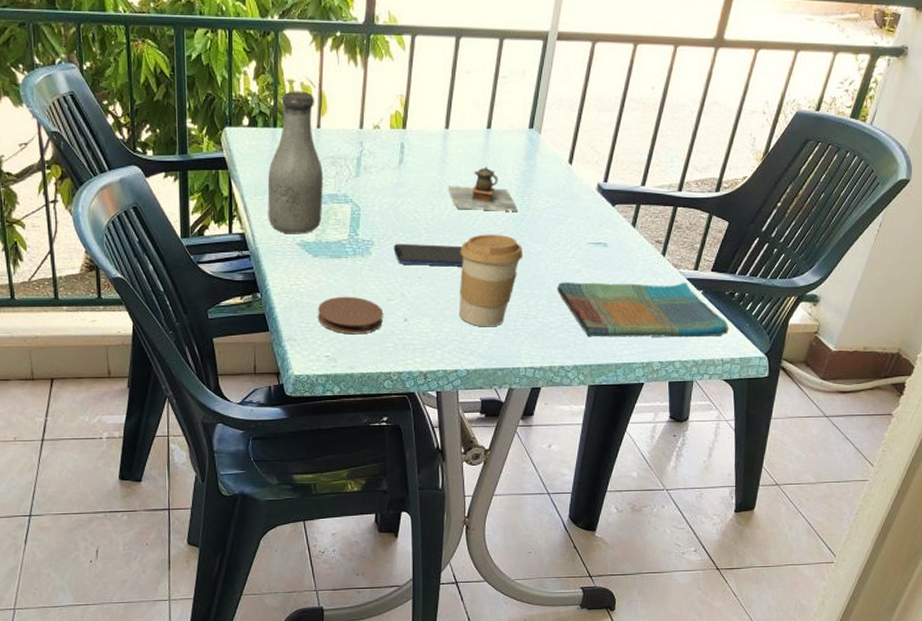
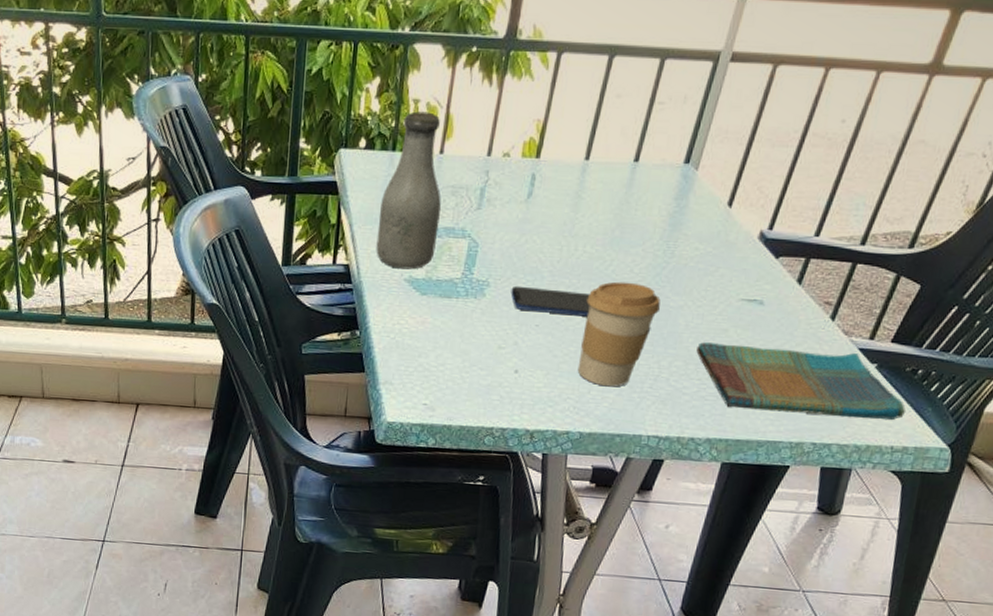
coaster: present [317,296,384,335] -> none [418,340,493,384]
teapot: present [448,167,518,211] -> none [580,205,660,258]

